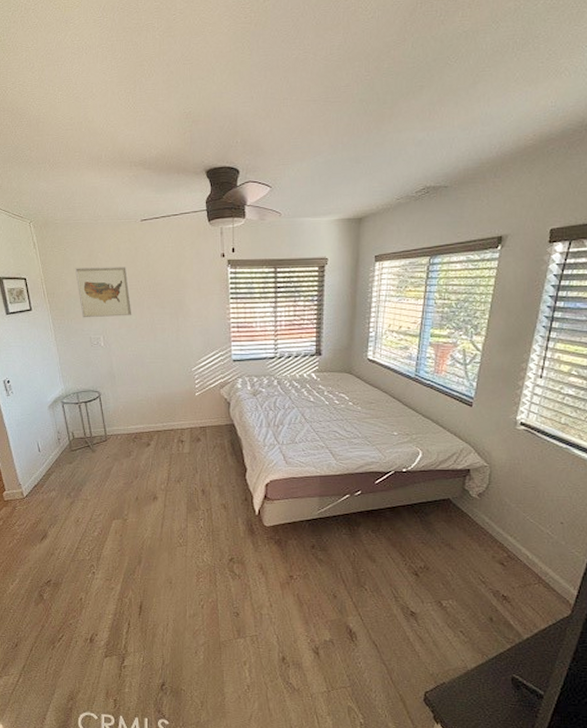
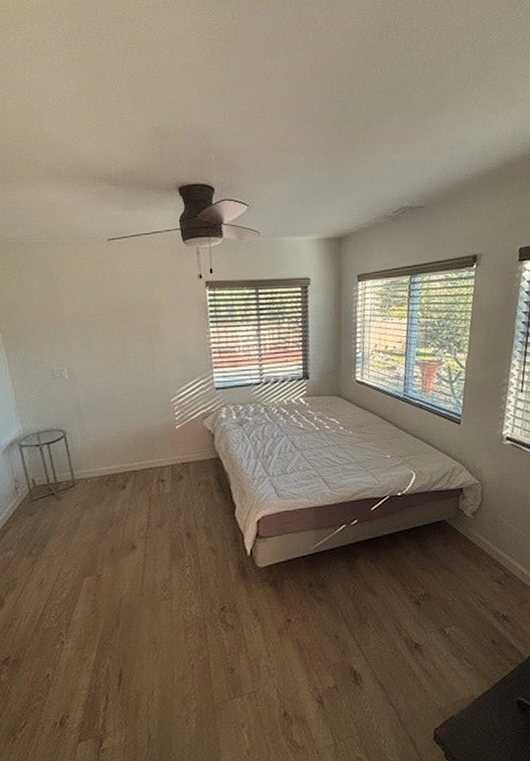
wall art: present [75,266,132,318] -> none [33,290,101,348]

